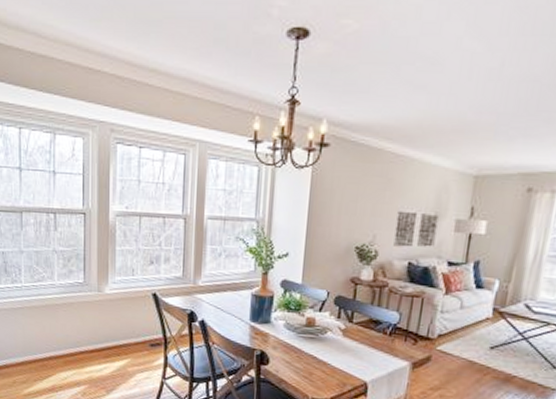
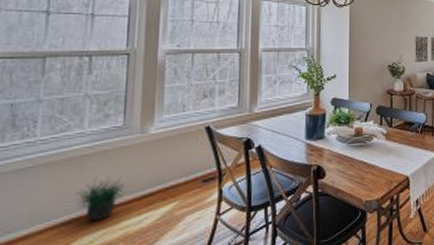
potted plant: none [52,325,89,362] -> present [75,176,126,221]

